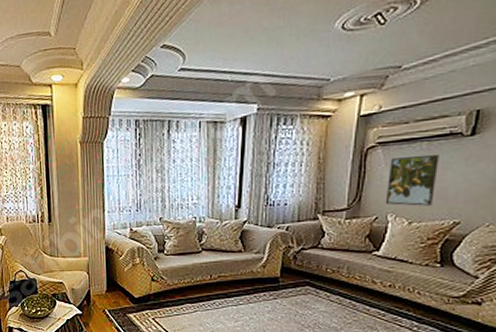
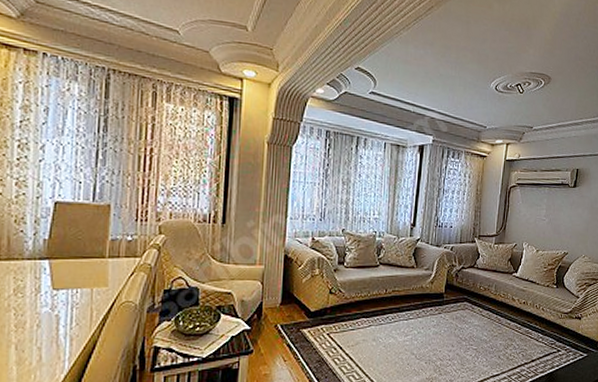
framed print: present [385,155,439,206] -> none [521,197,555,238]

